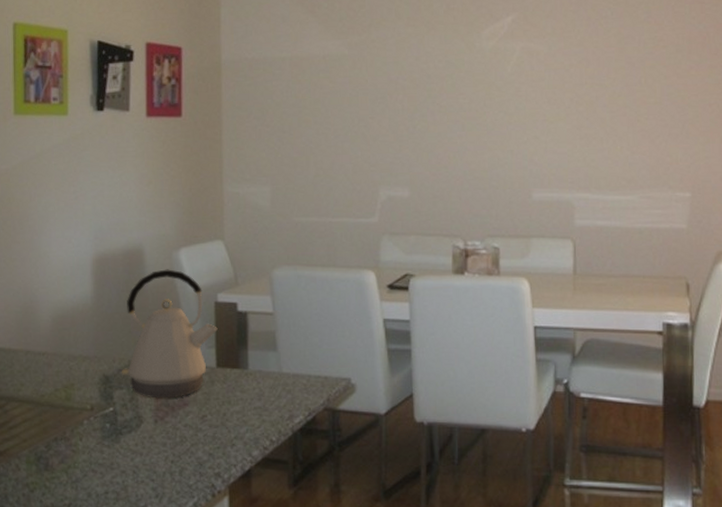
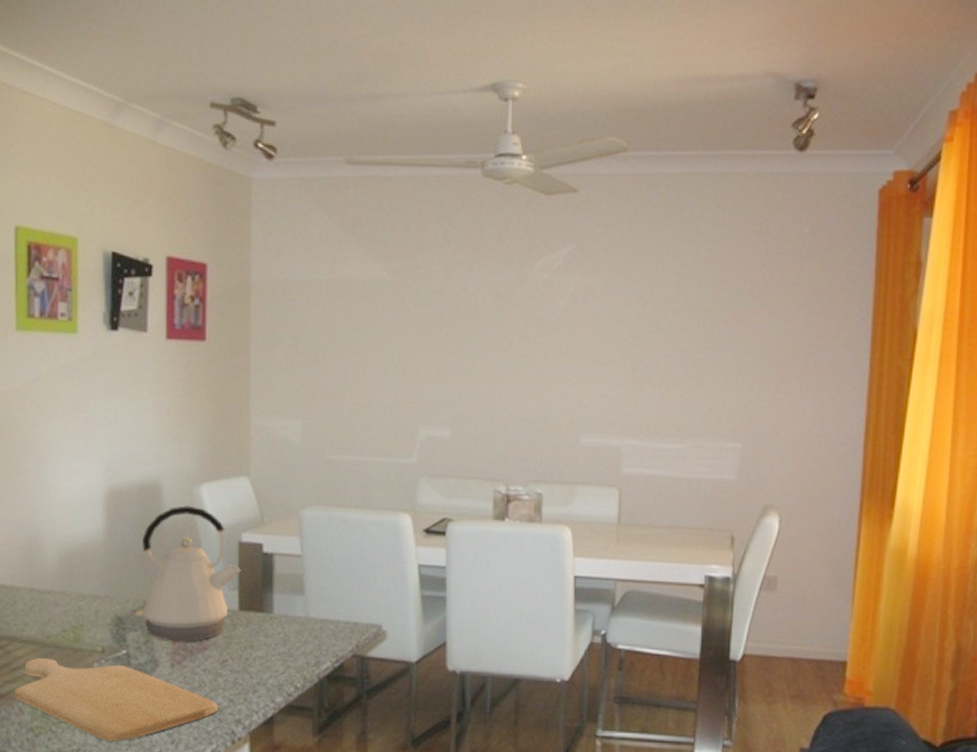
chopping board: none [12,417,199,497] -> present [15,658,219,743]

